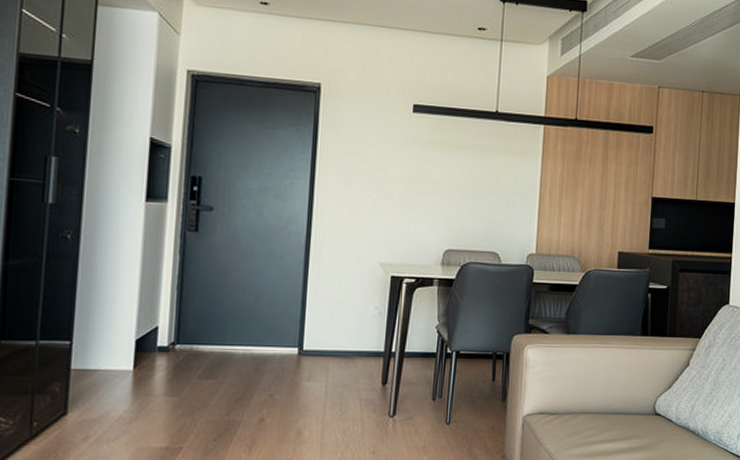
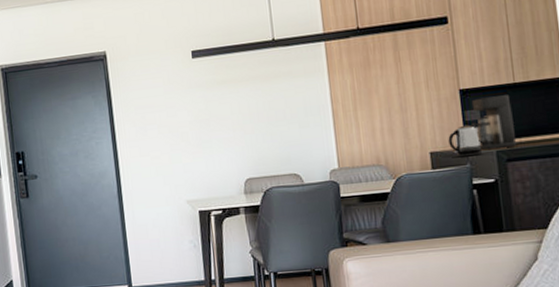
kettle: none [635,231,662,262] -> present [448,124,483,158]
coffee maker: none [656,208,691,259] -> present [471,95,517,151]

